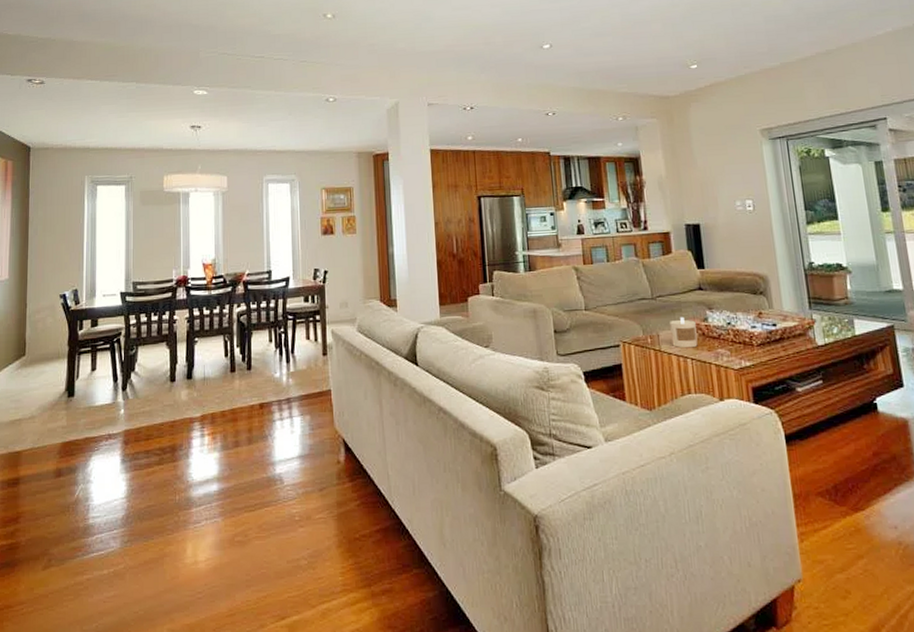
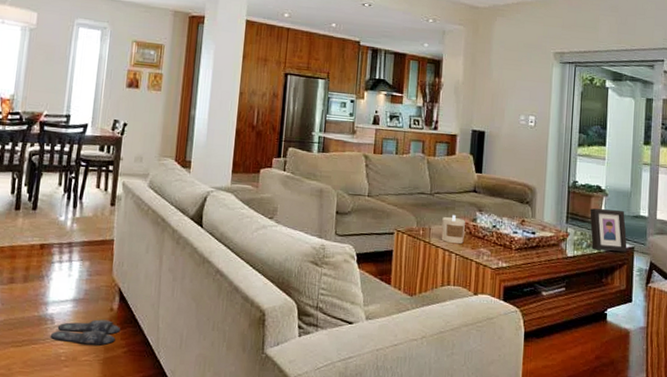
slippers: none [281,473,350,502] -> present [50,319,120,346]
picture frame: none [834,287,886,333] -> present [590,208,627,252]

